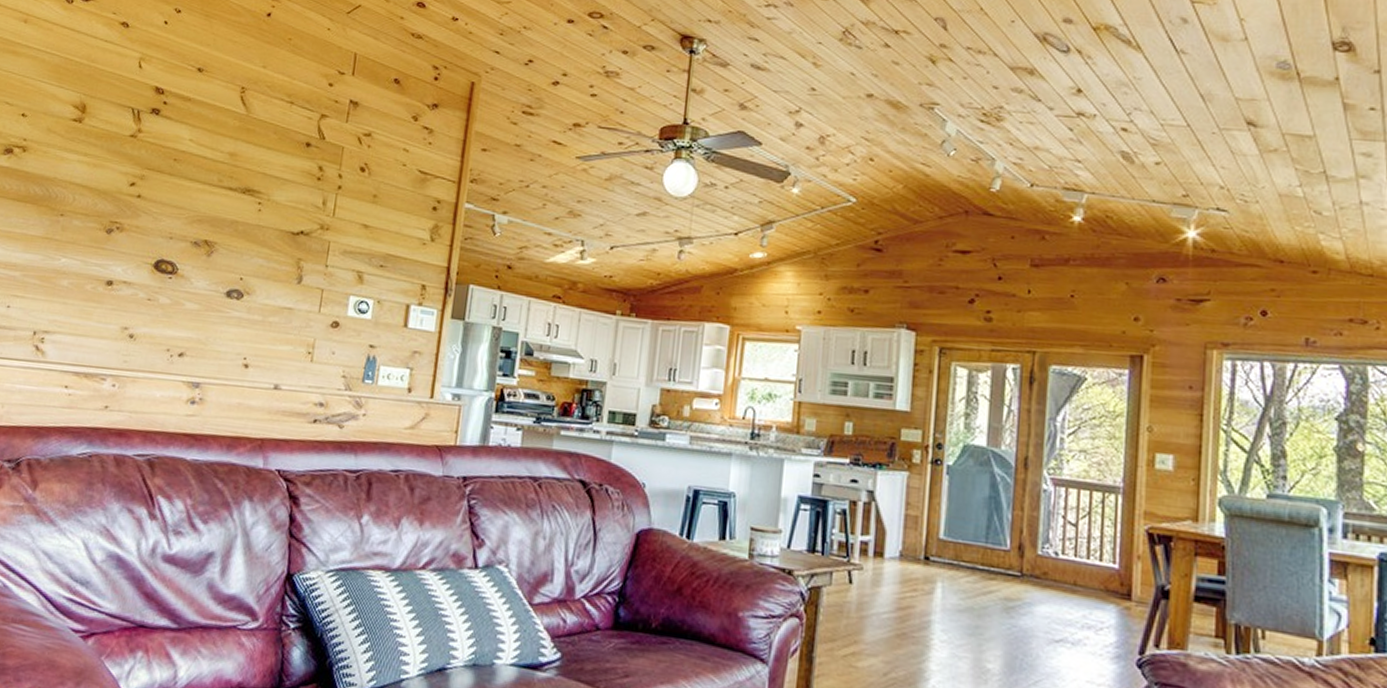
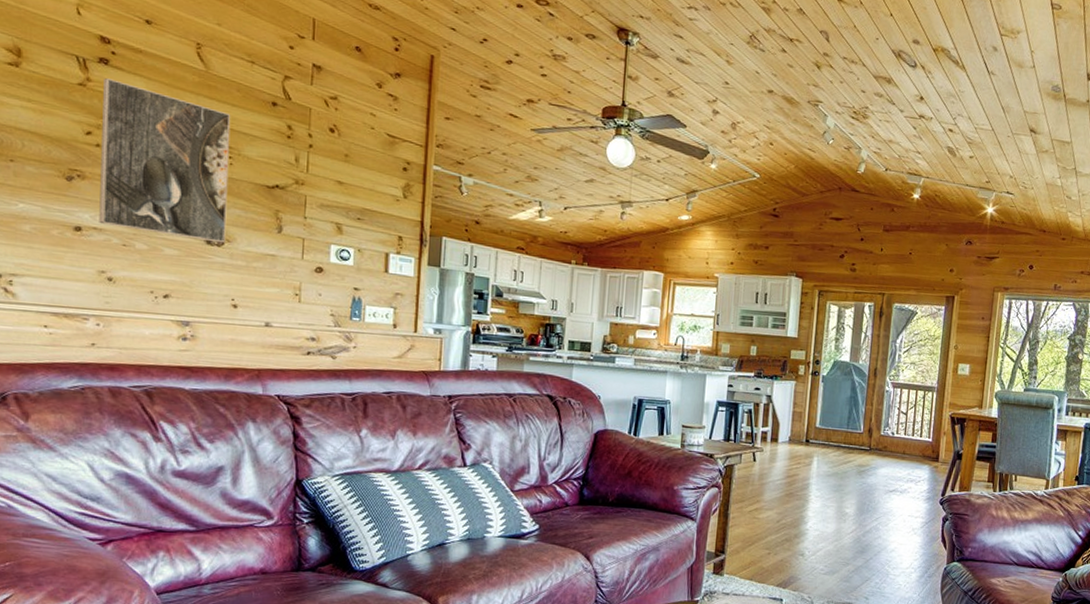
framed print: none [129,128,266,296] -> present [99,78,231,243]

